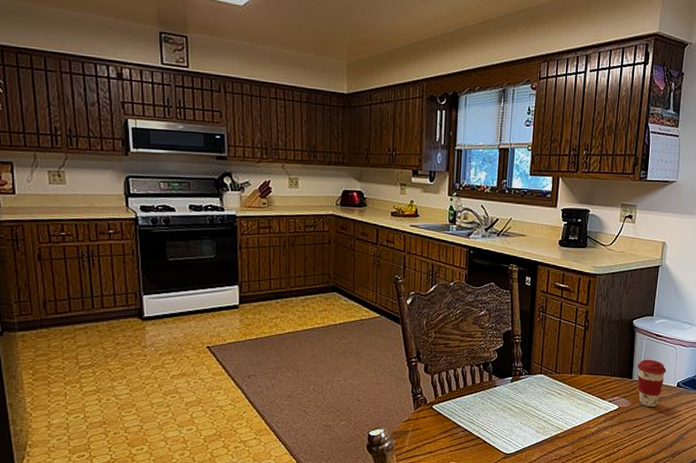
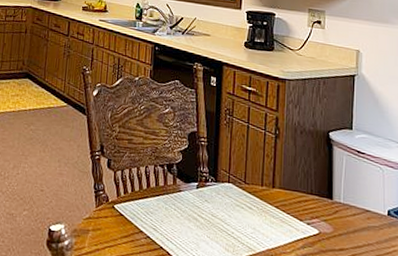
coffee cup: present [637,359,667,408] -> none [338,178,373,238]

